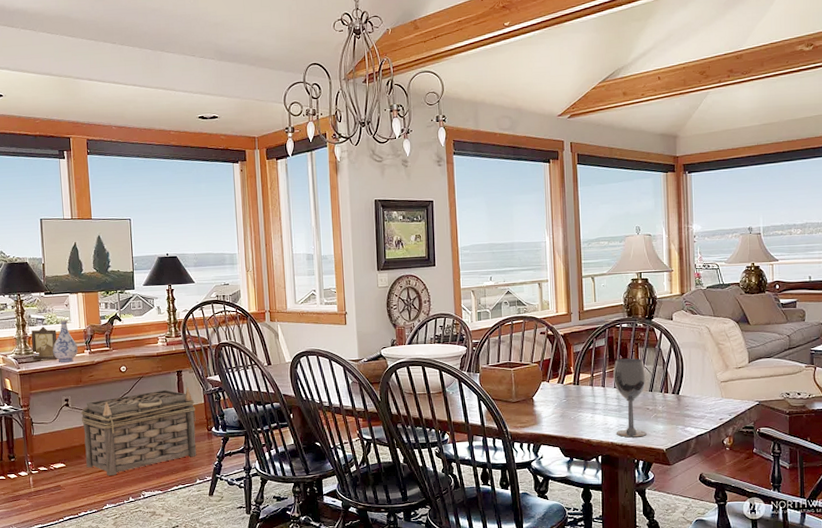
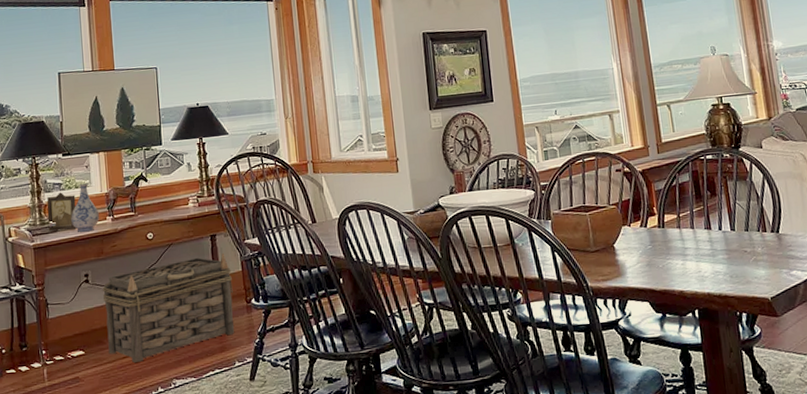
wine glass: present [613,358,647,438] -> none [702,193,748,287]

